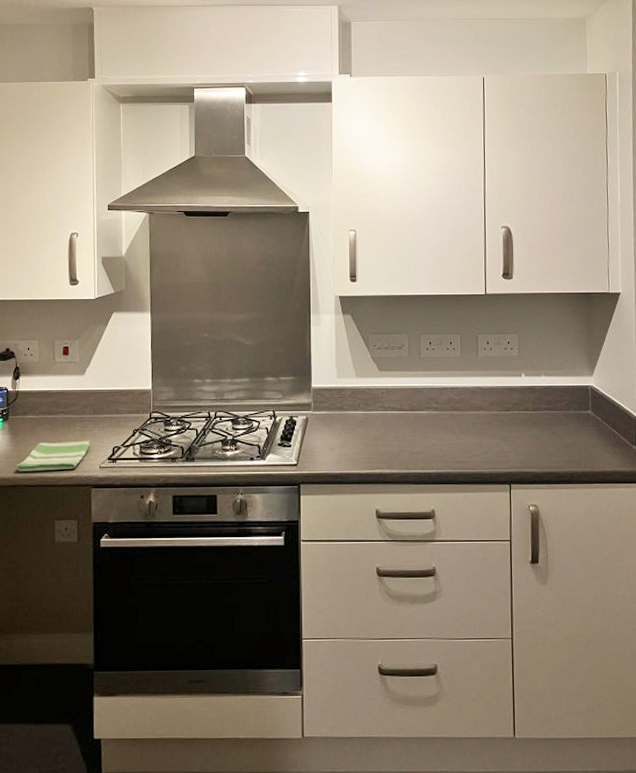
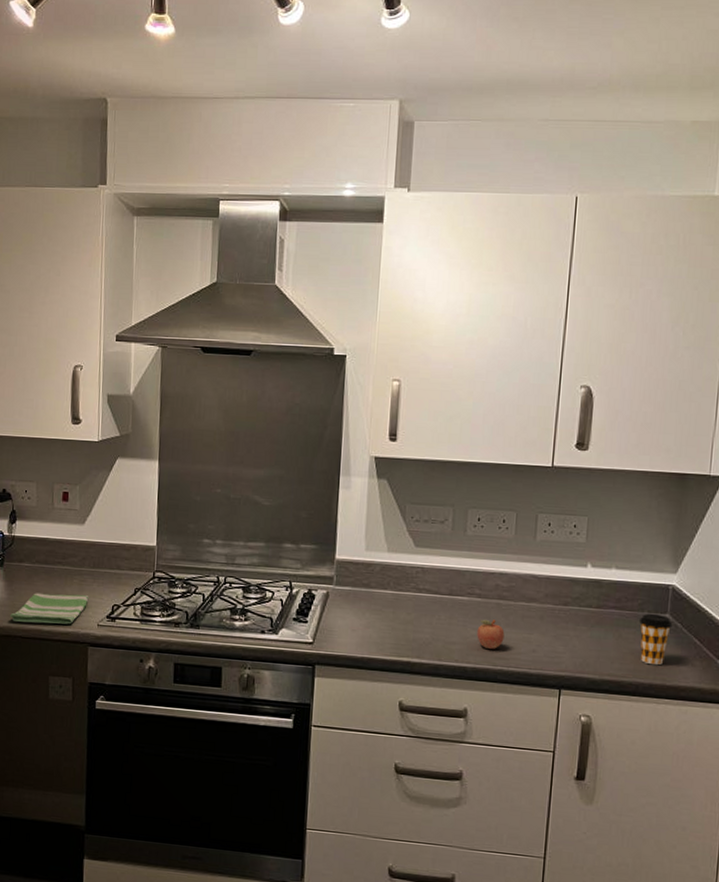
fruit: none [437,429,460,455] -> present [477,619,505,649]
coffee cup: none [568,411,595,456] -> present [640,613,673,666]

